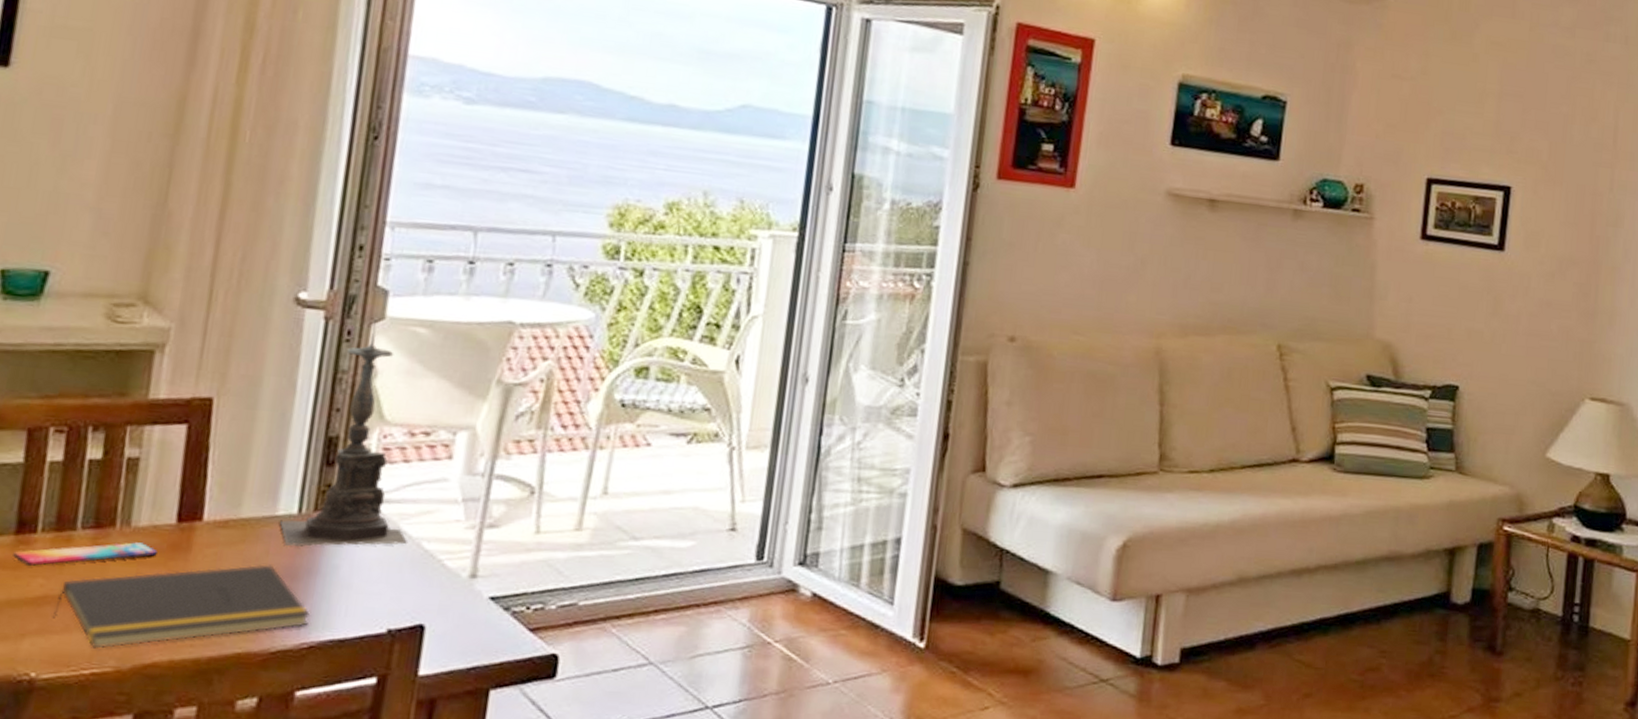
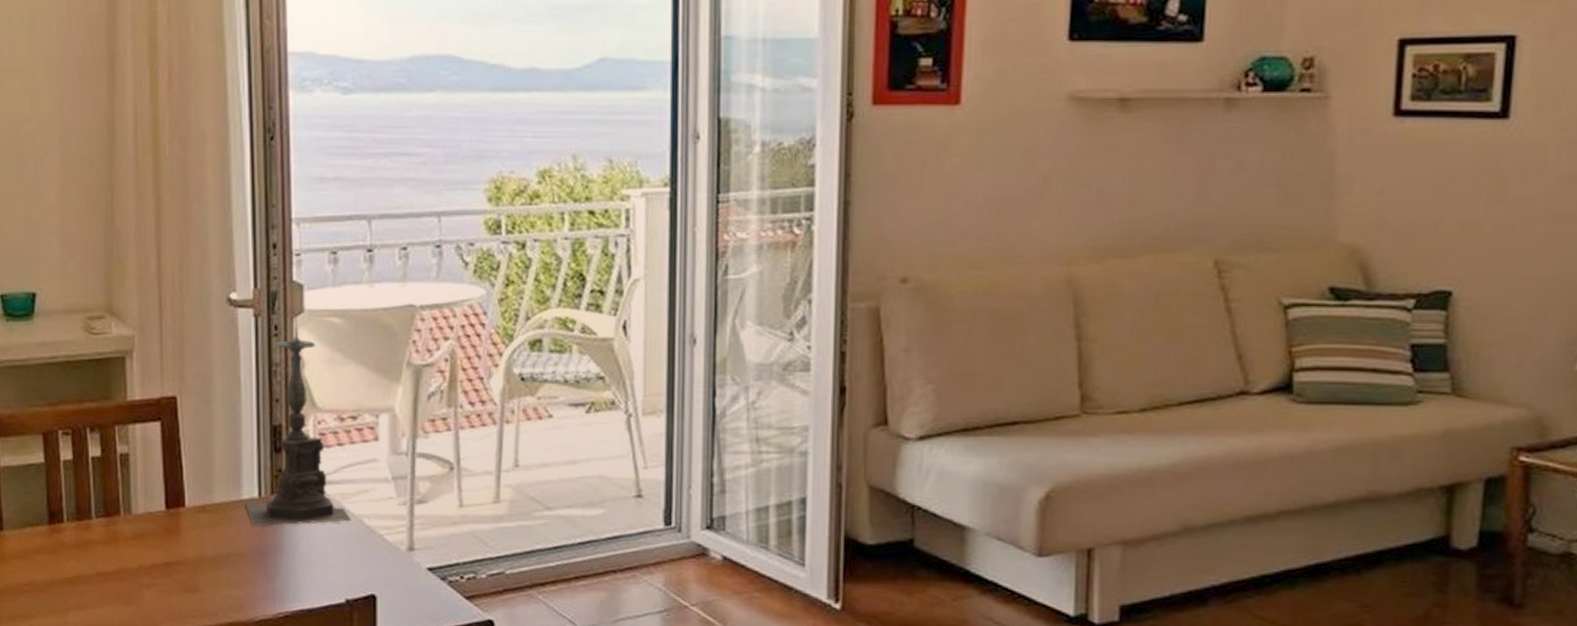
smartphone: present [13,542,157,566] -> none [50,528,155,551]
notepad: present [52,564,311,649] -> none [86,544,282,620]

